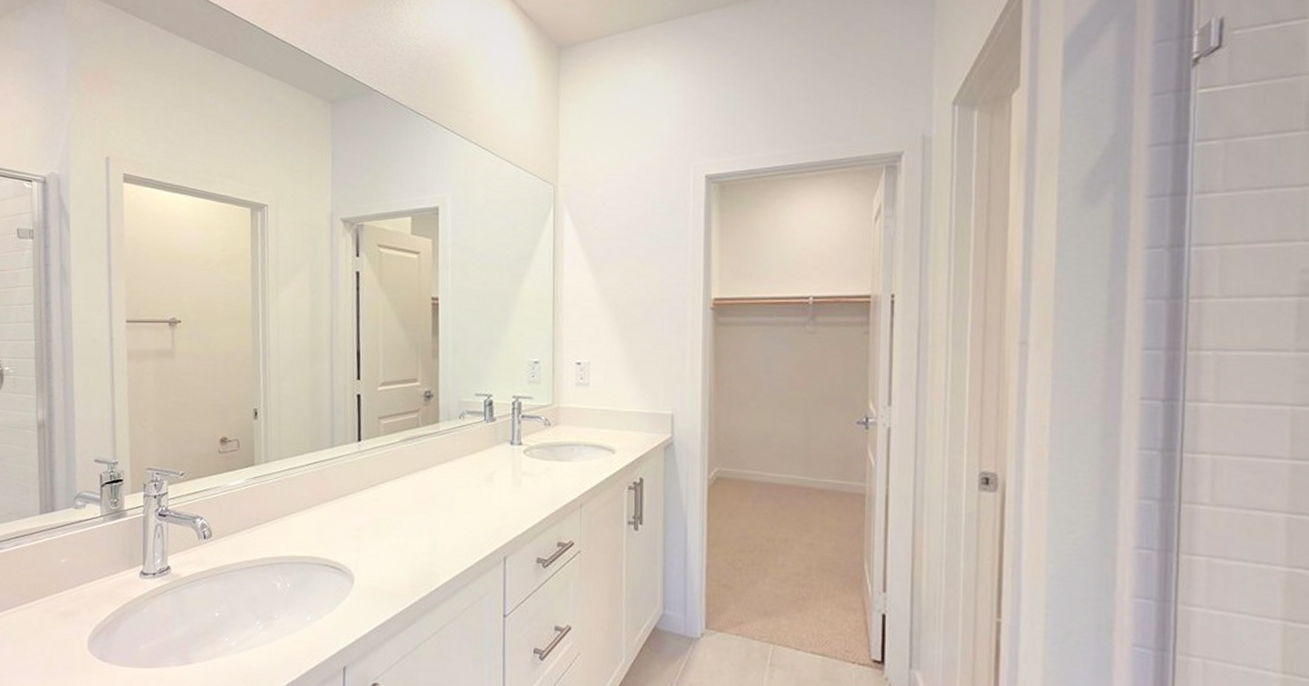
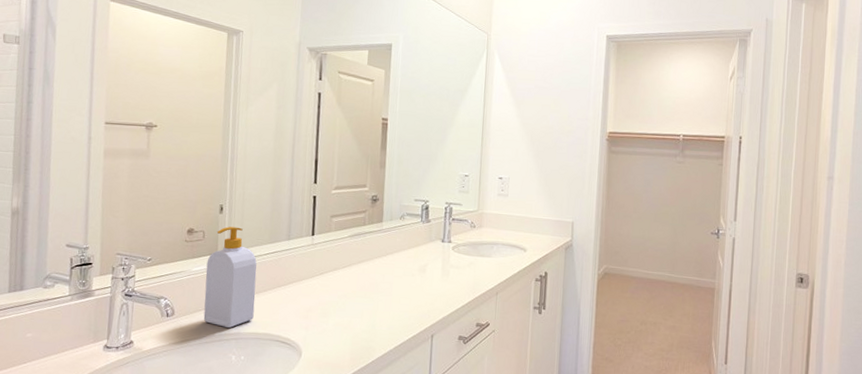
soap bottle: none [243,434,299,551] -> present [203,226,257,328]

